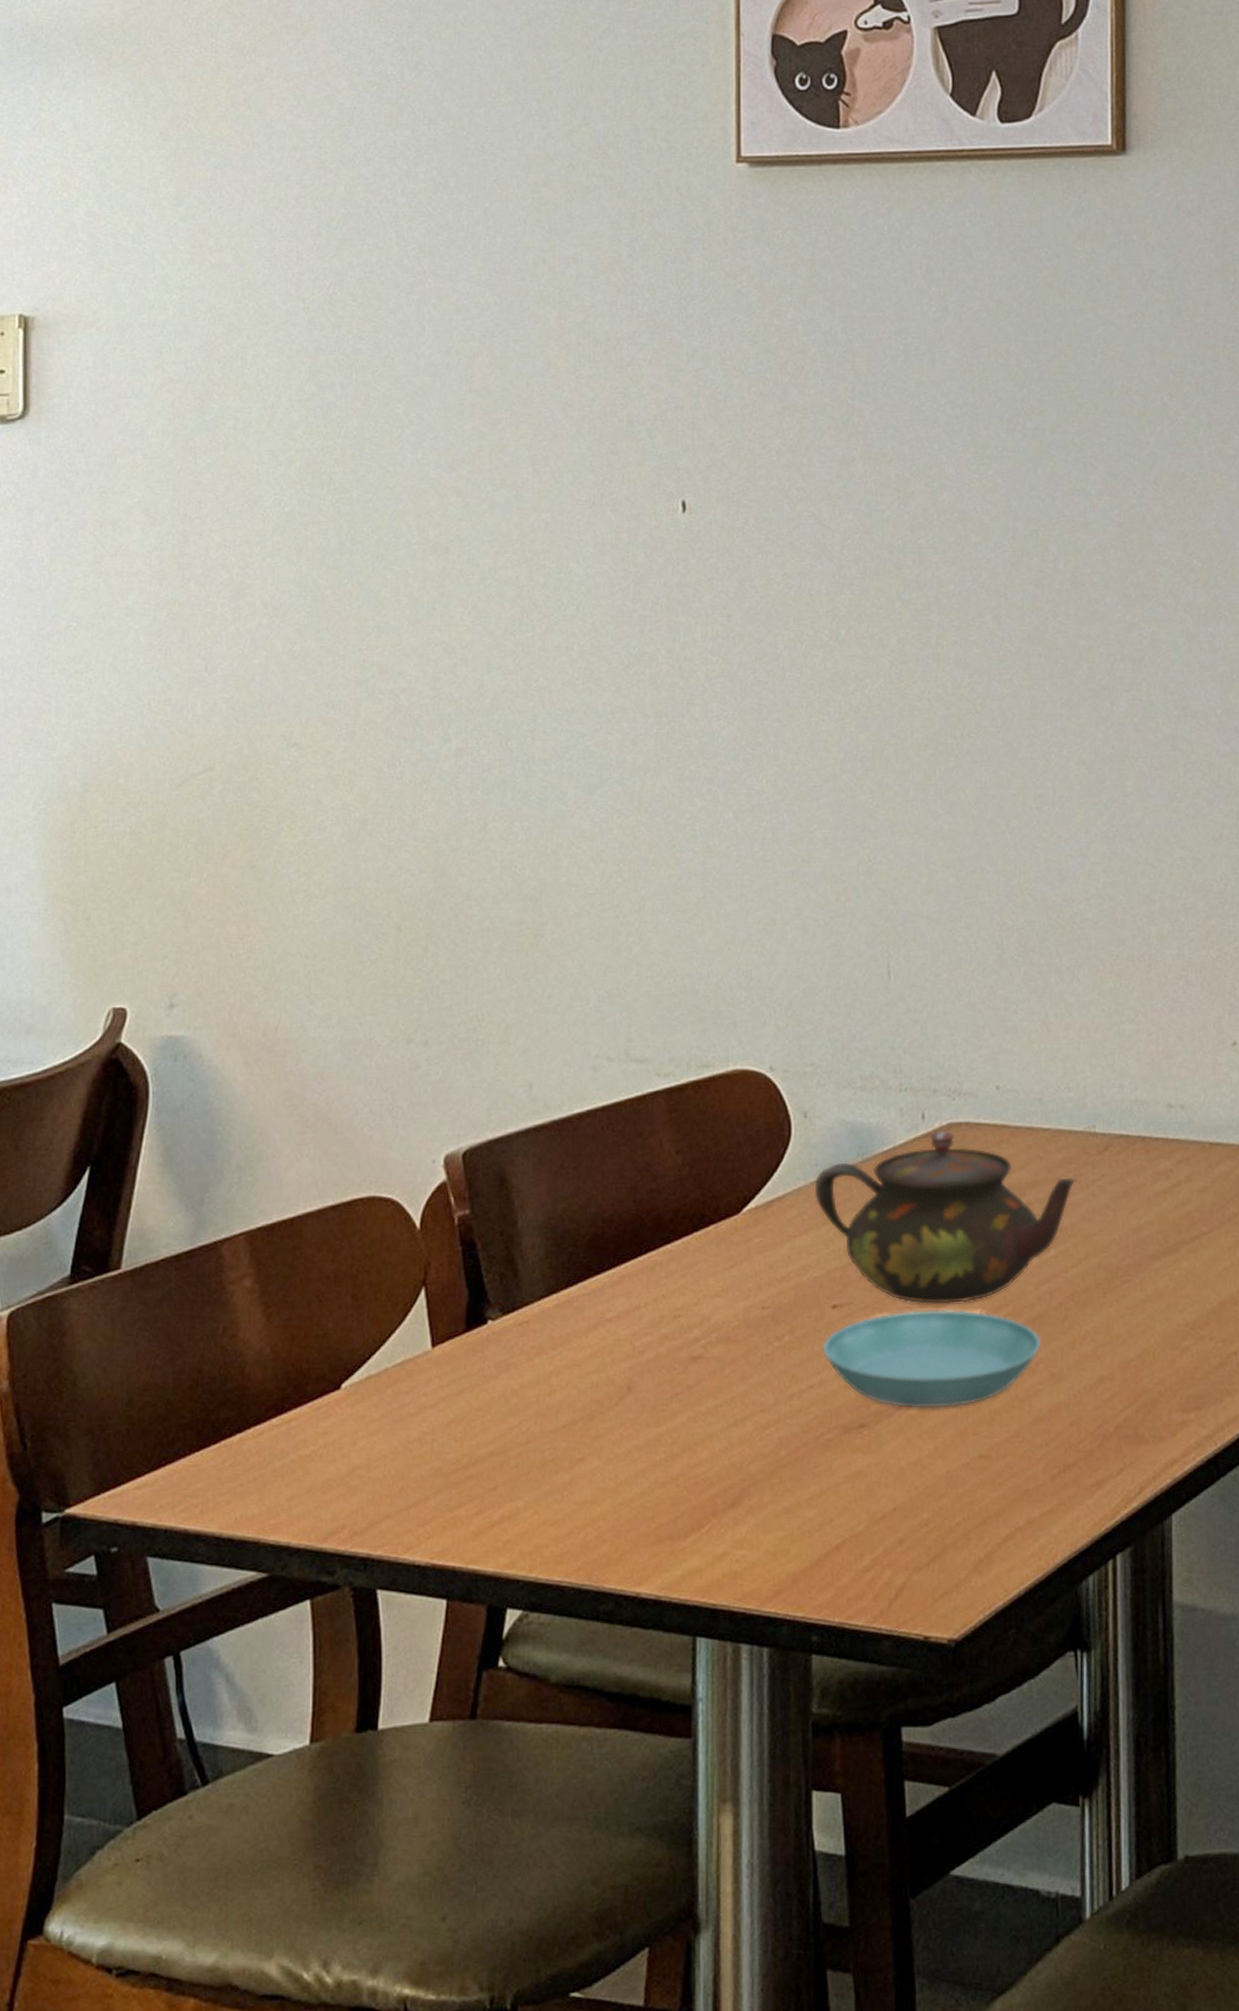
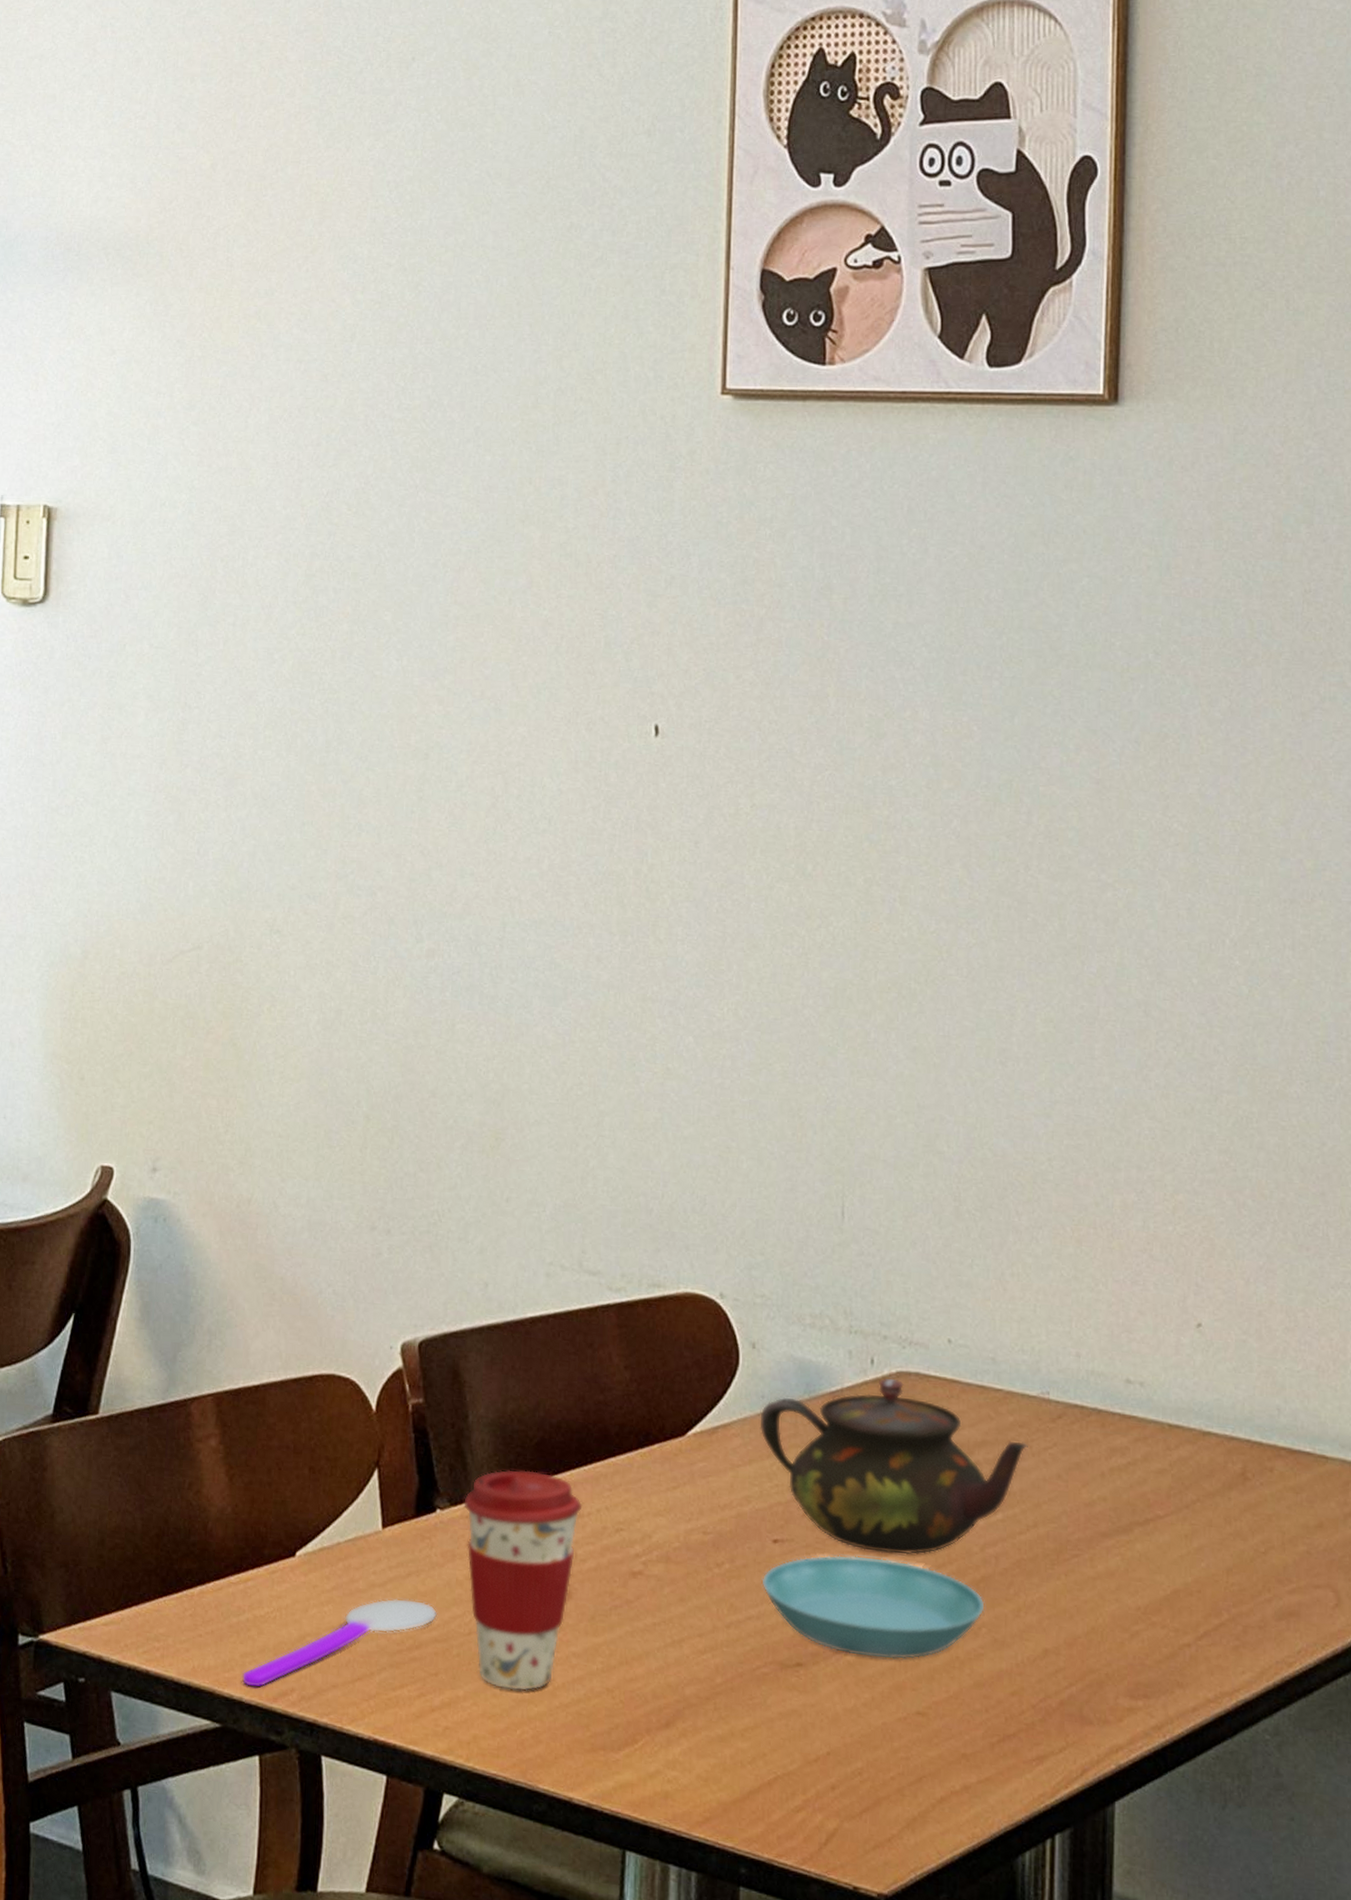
spoon: none [289,1417,493,1530] -> present [242,1598,437,1687]
coffee cup: none [516,1269,639,1493] -> present [463,1469,583,1691]

